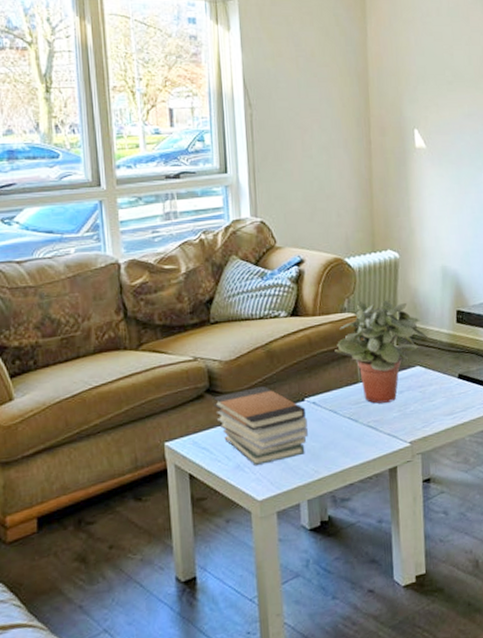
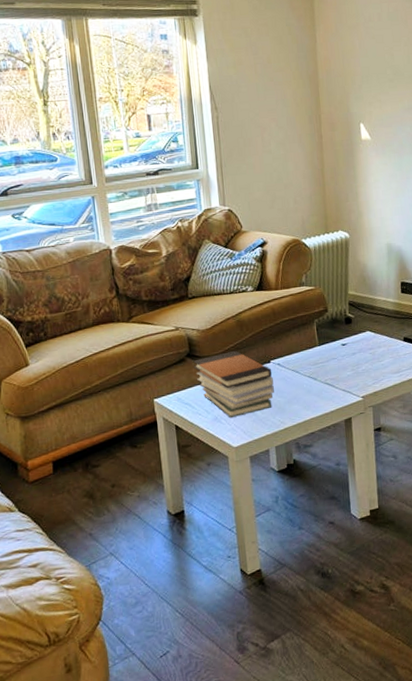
potted plant: present [335,300,430,404] -> none [295,275,378,364]

